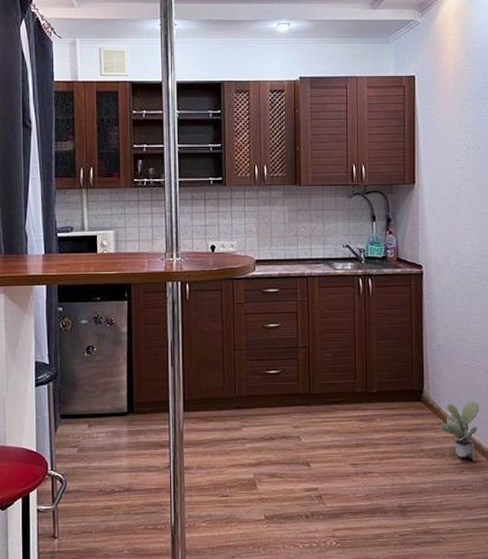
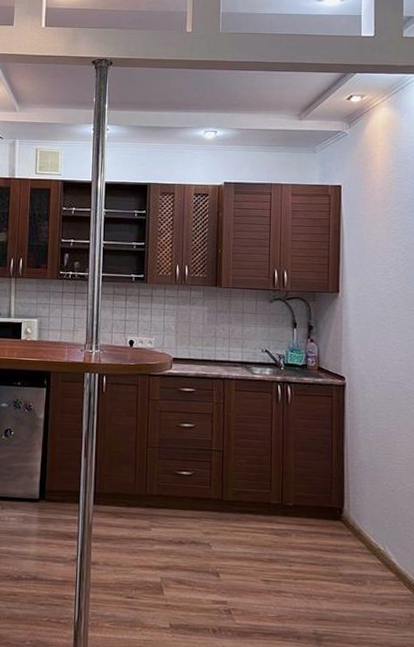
potted plant: present [439,402,479,462] -> none [360,527,406,594]

